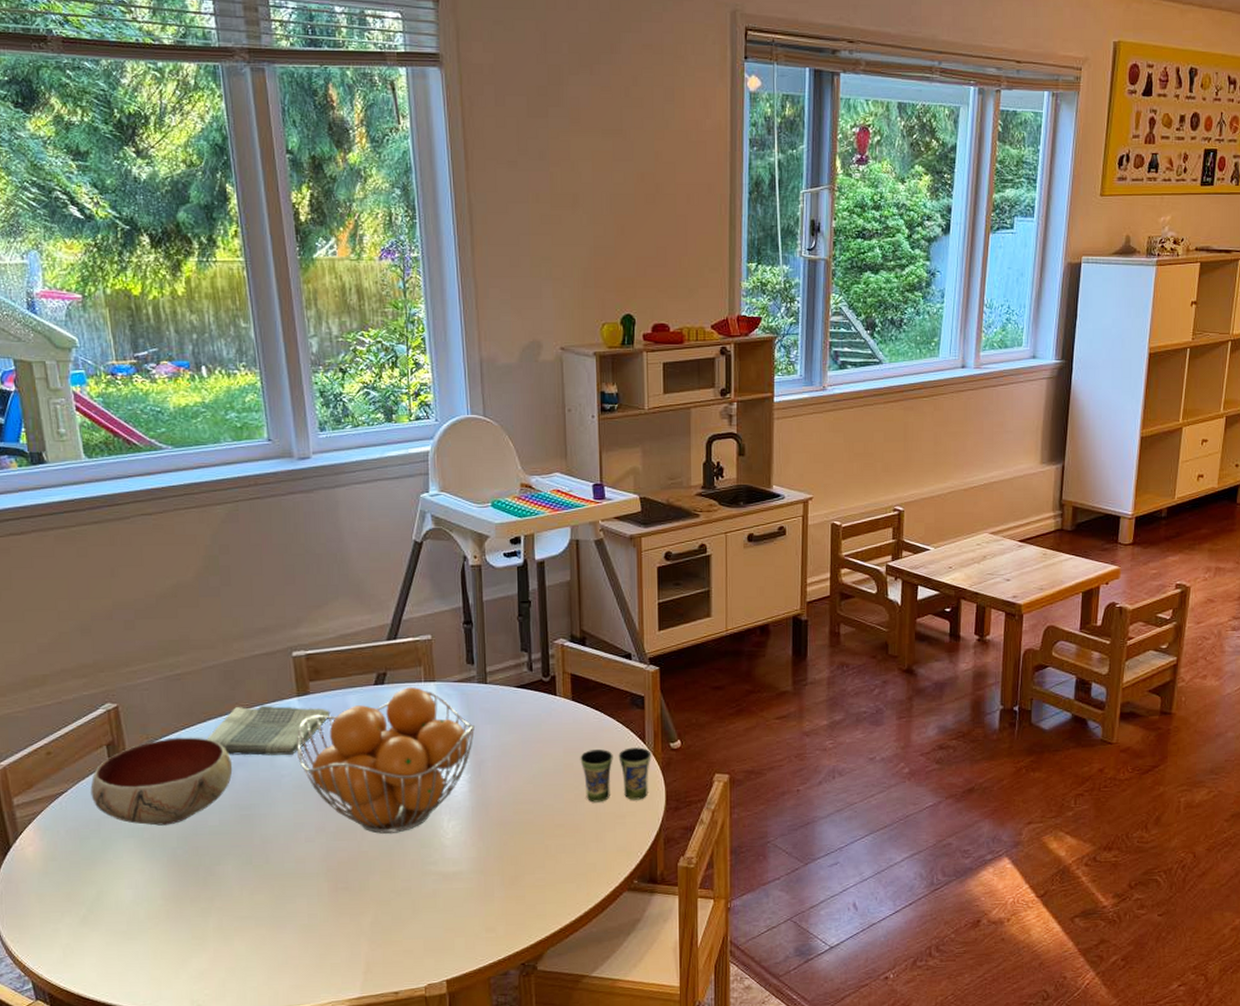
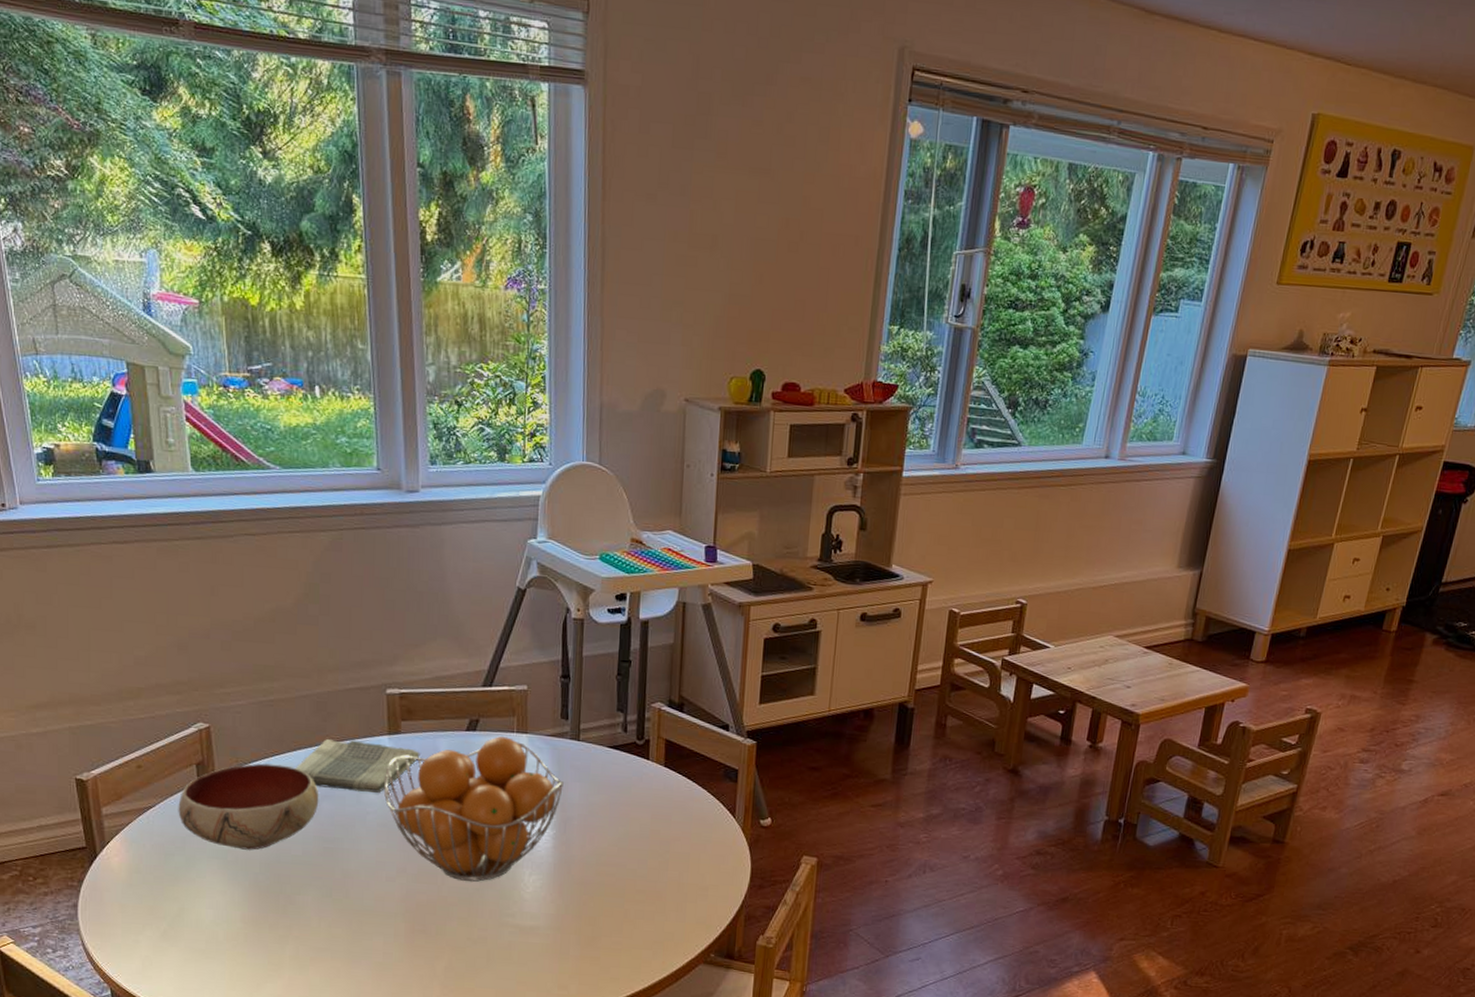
cup: present [580,747,652,803] -> none [667,818,740,874]

